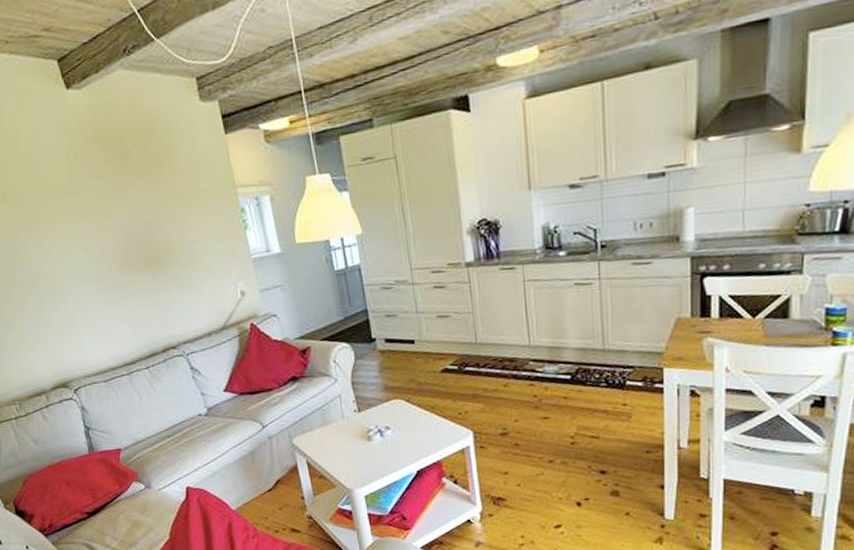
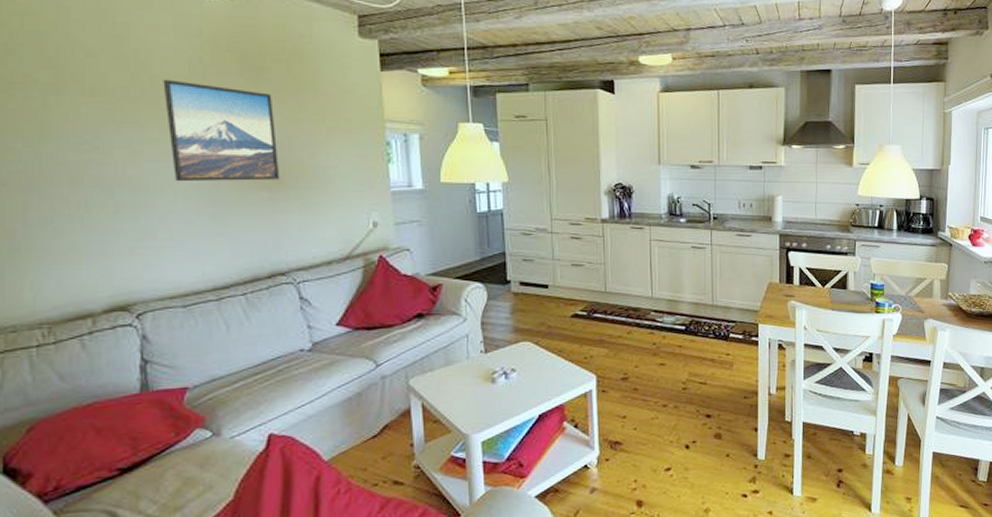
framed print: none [51,176,157,272] -> present [163,79,280,182]

